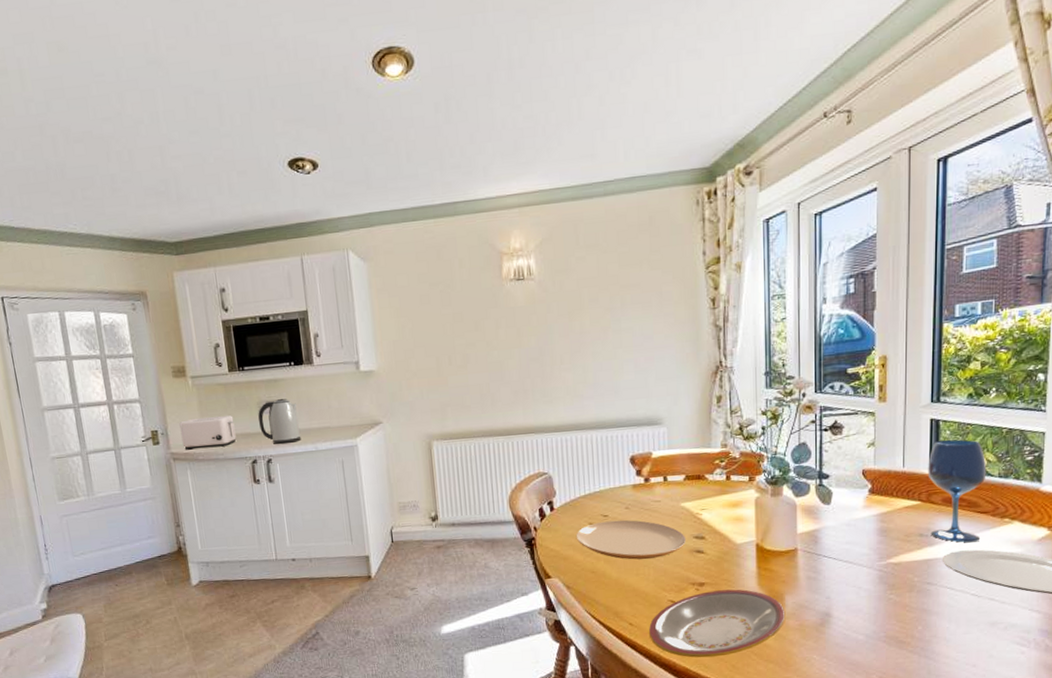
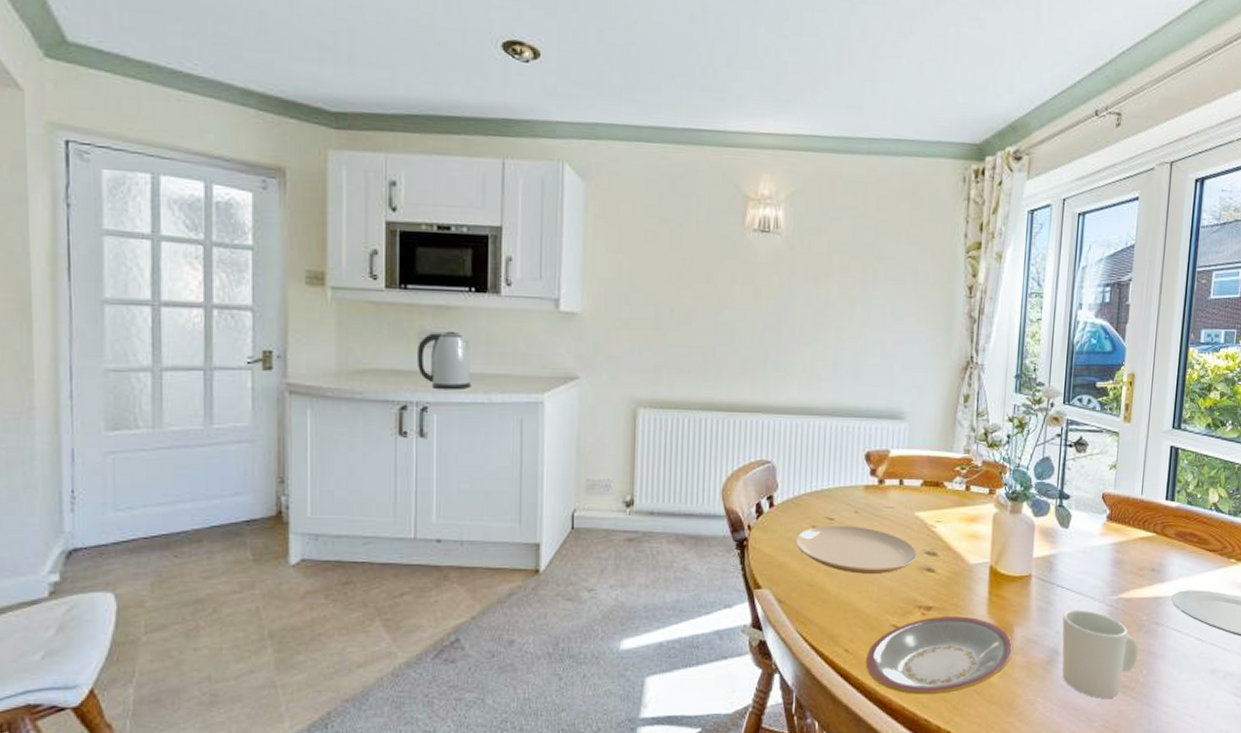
toaster: present [179,415,236,450] -> none [305,341,383,383]
mug: none [832,576,913,653] -> present [1062,609,1139,698]
wineglass: present [928,439,987,542] -> none [1162,469,1219,581]

